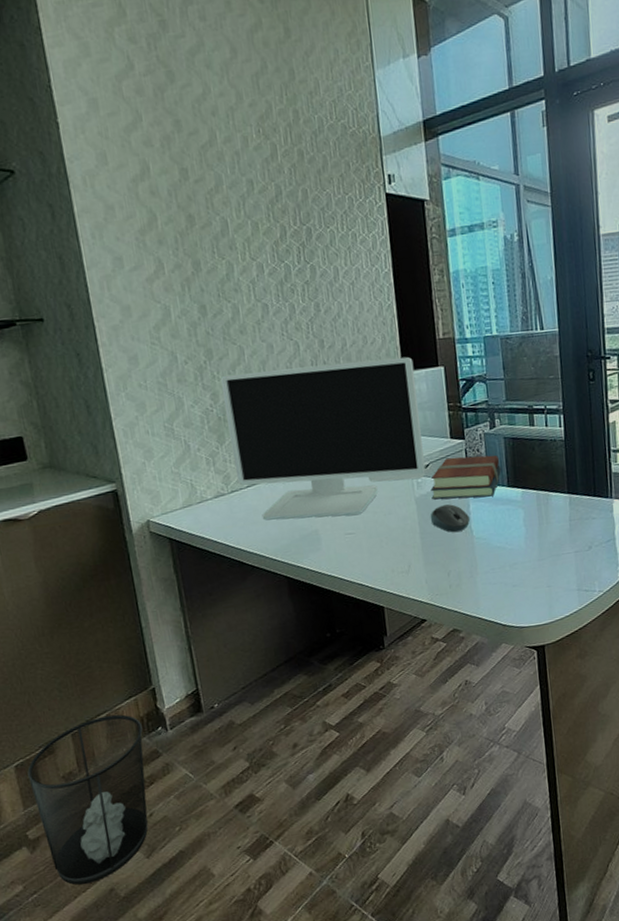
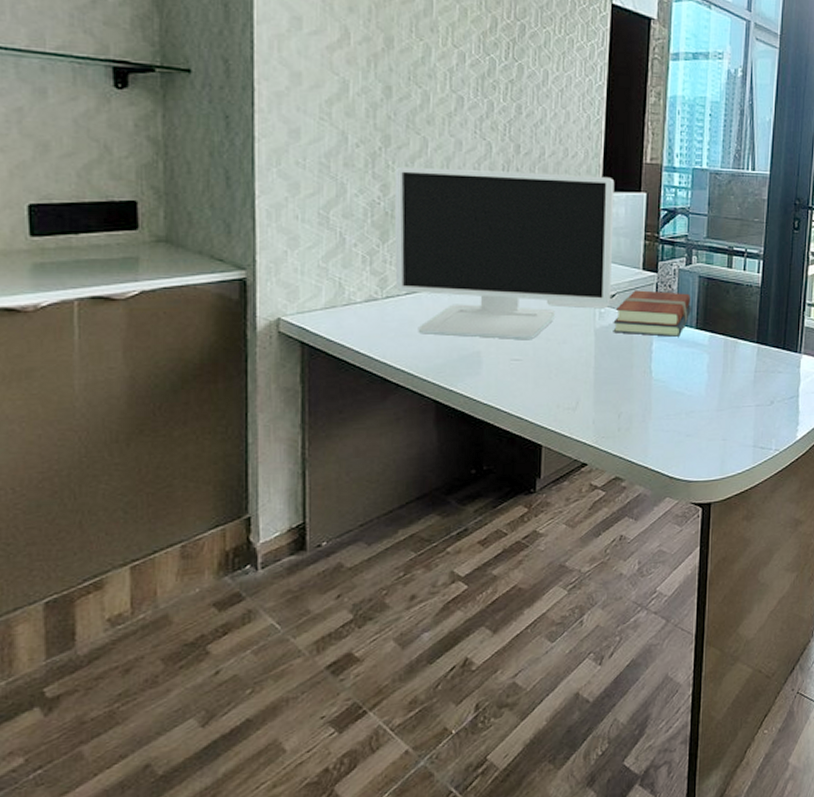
waste bin: present [27,714,148,885] -> none [61,546,225,759]
computer mouse: present [430,504,470,532] -> none [608,340,651,370]

